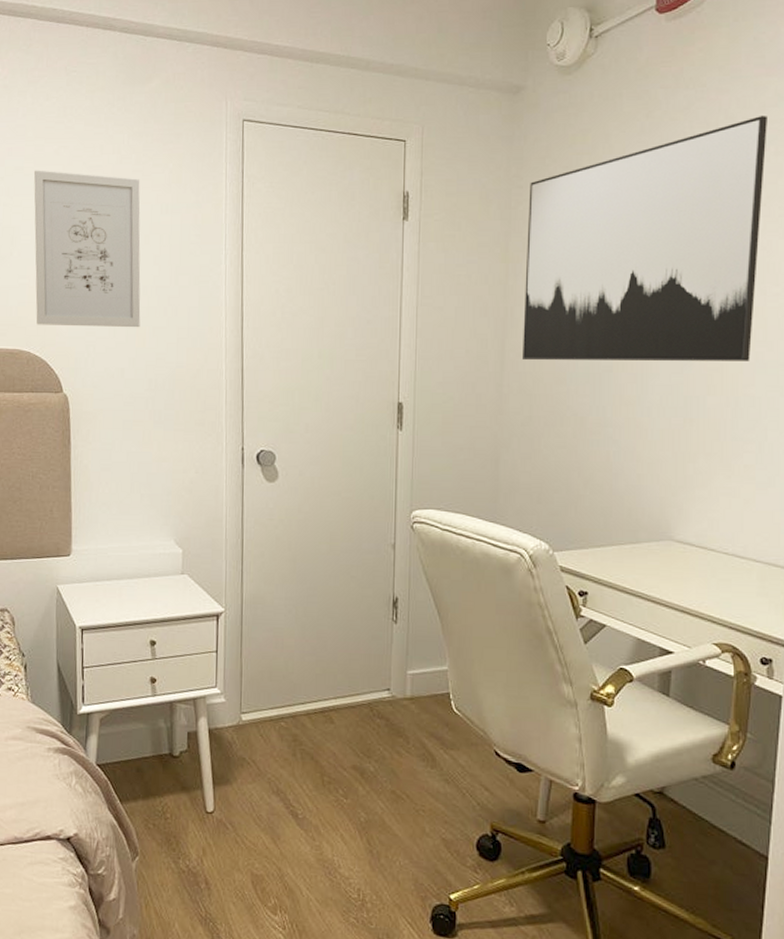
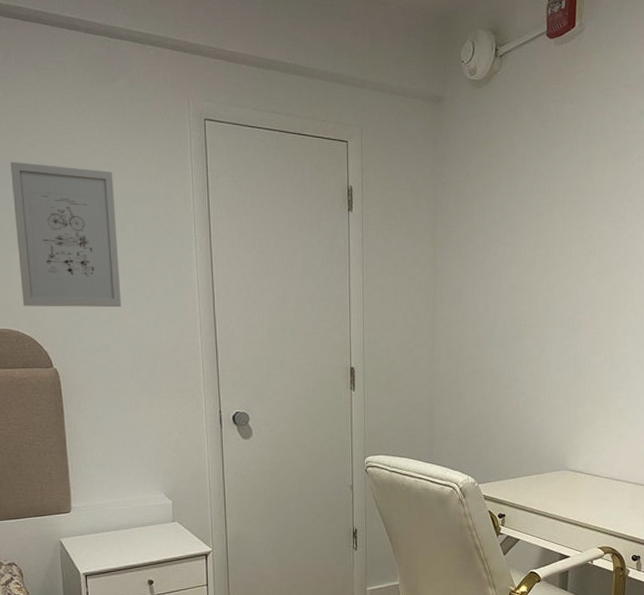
wall art: present [523,115,767,361] -> none [449,127,632,329]

